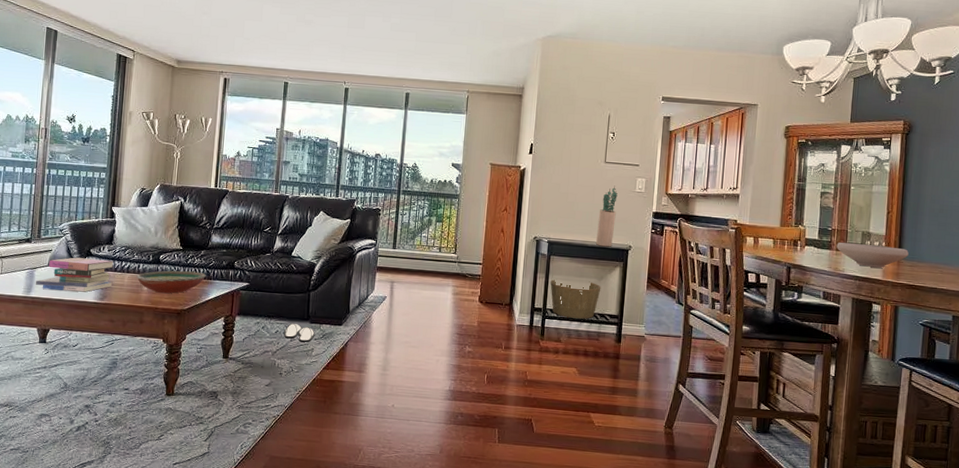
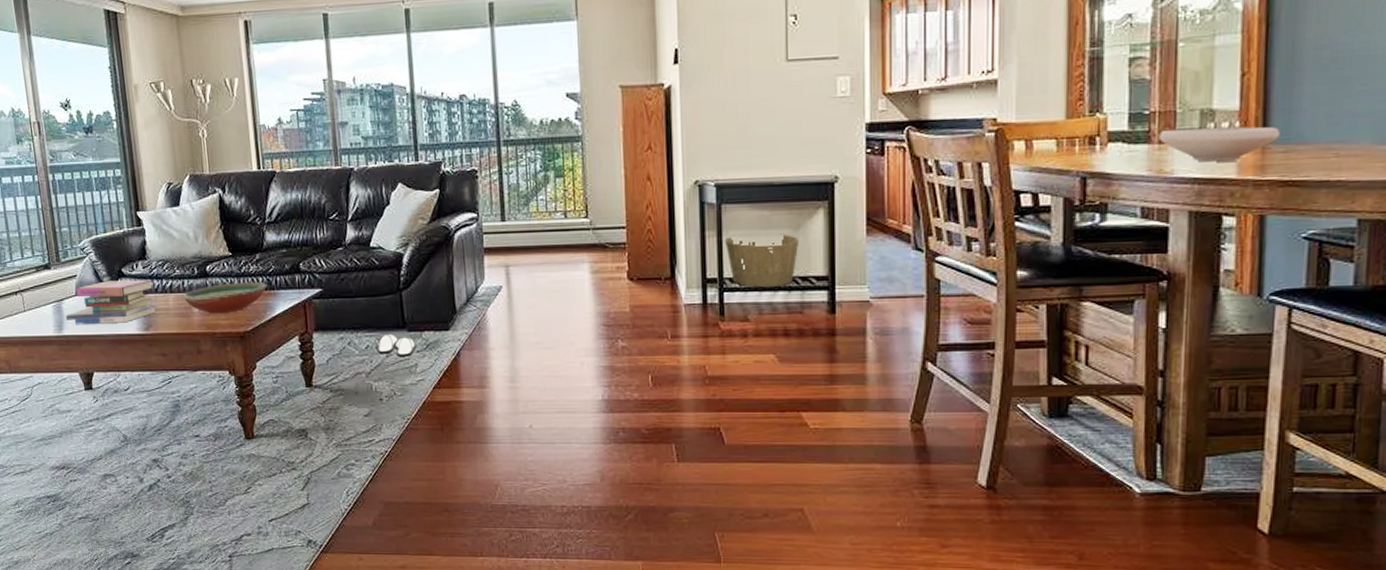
vase: present [596,185,618,248] -> none [785,92,811,184]

